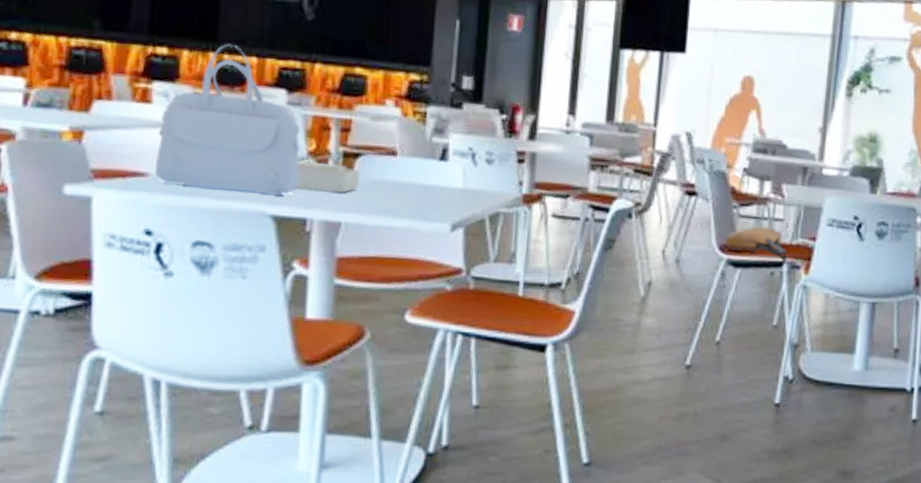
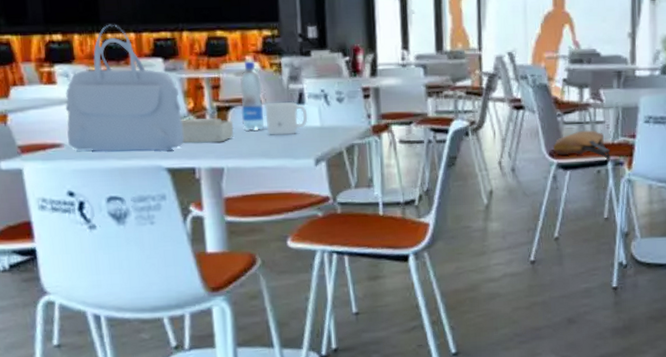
bottle: none [370,105,401,185] -> present [239,61,265,131]
mug: none [398,155,450,195] -> present [264,101,308,136]

